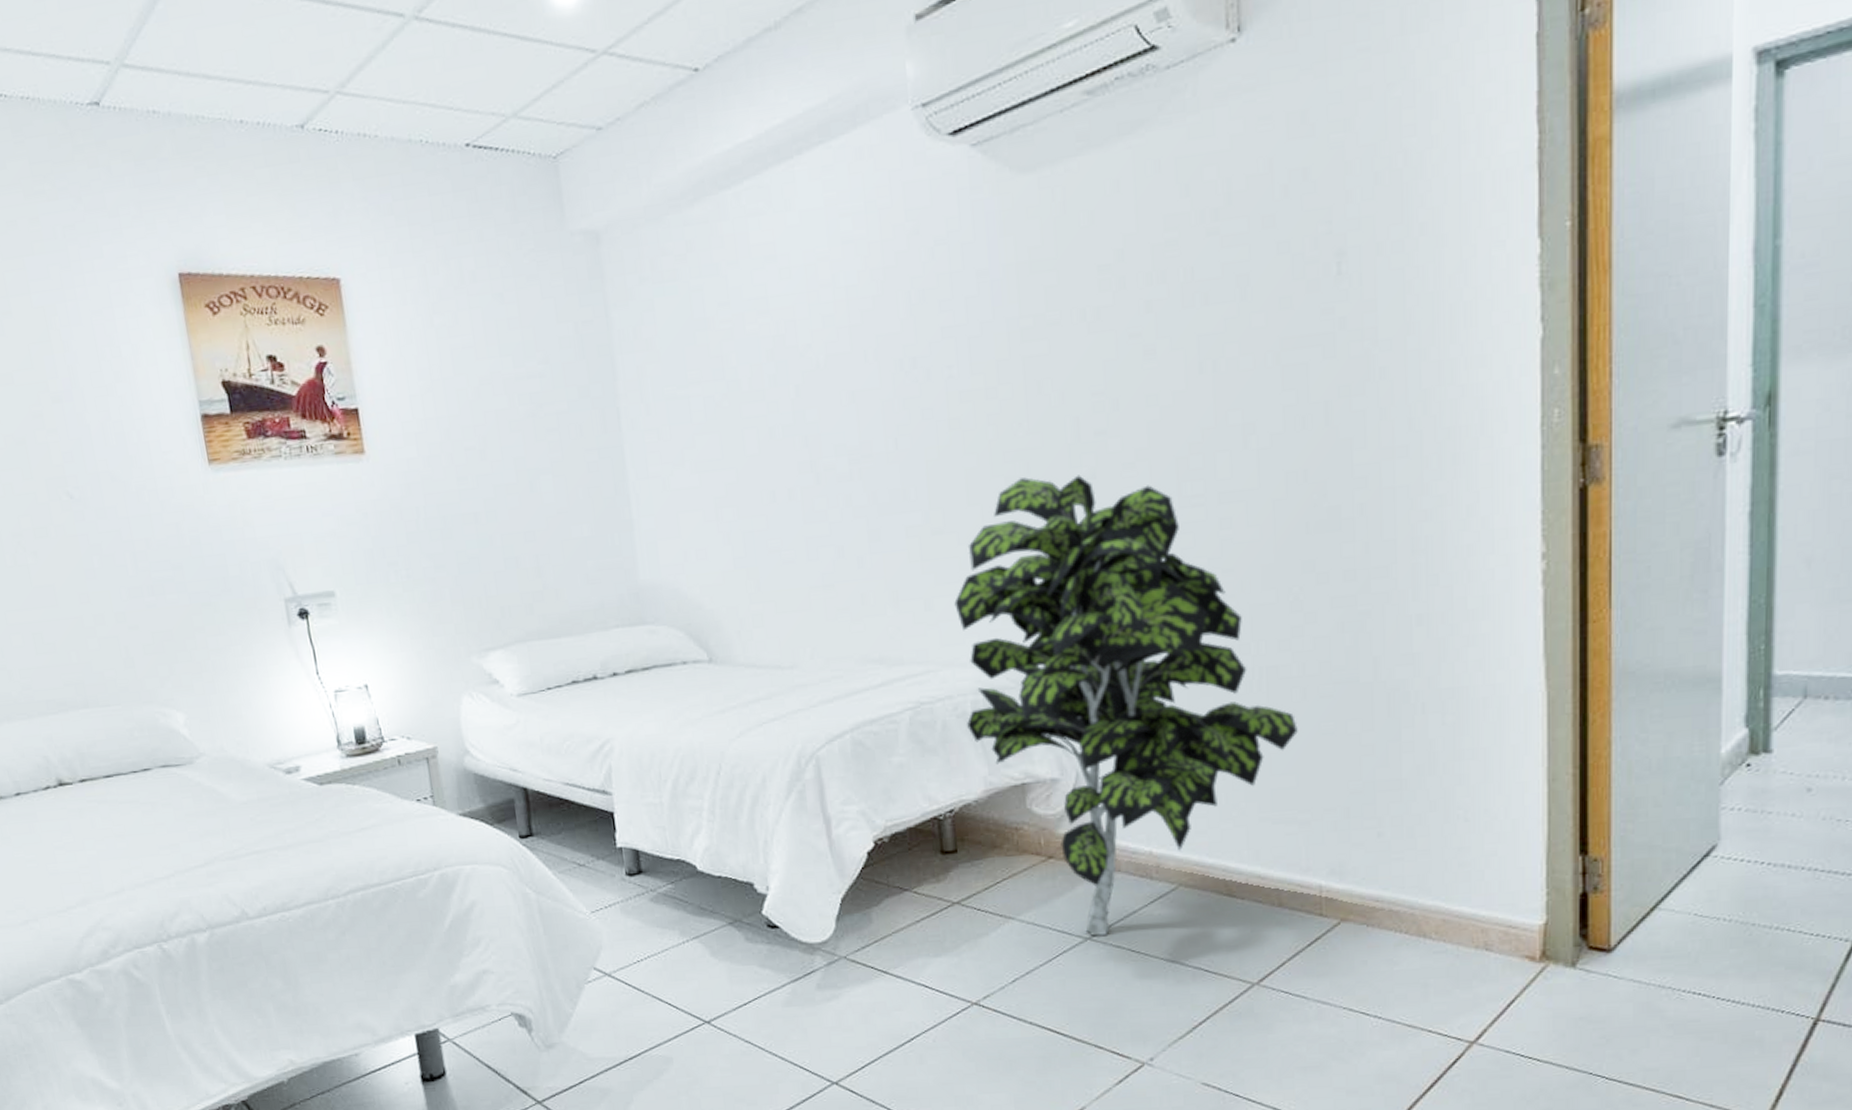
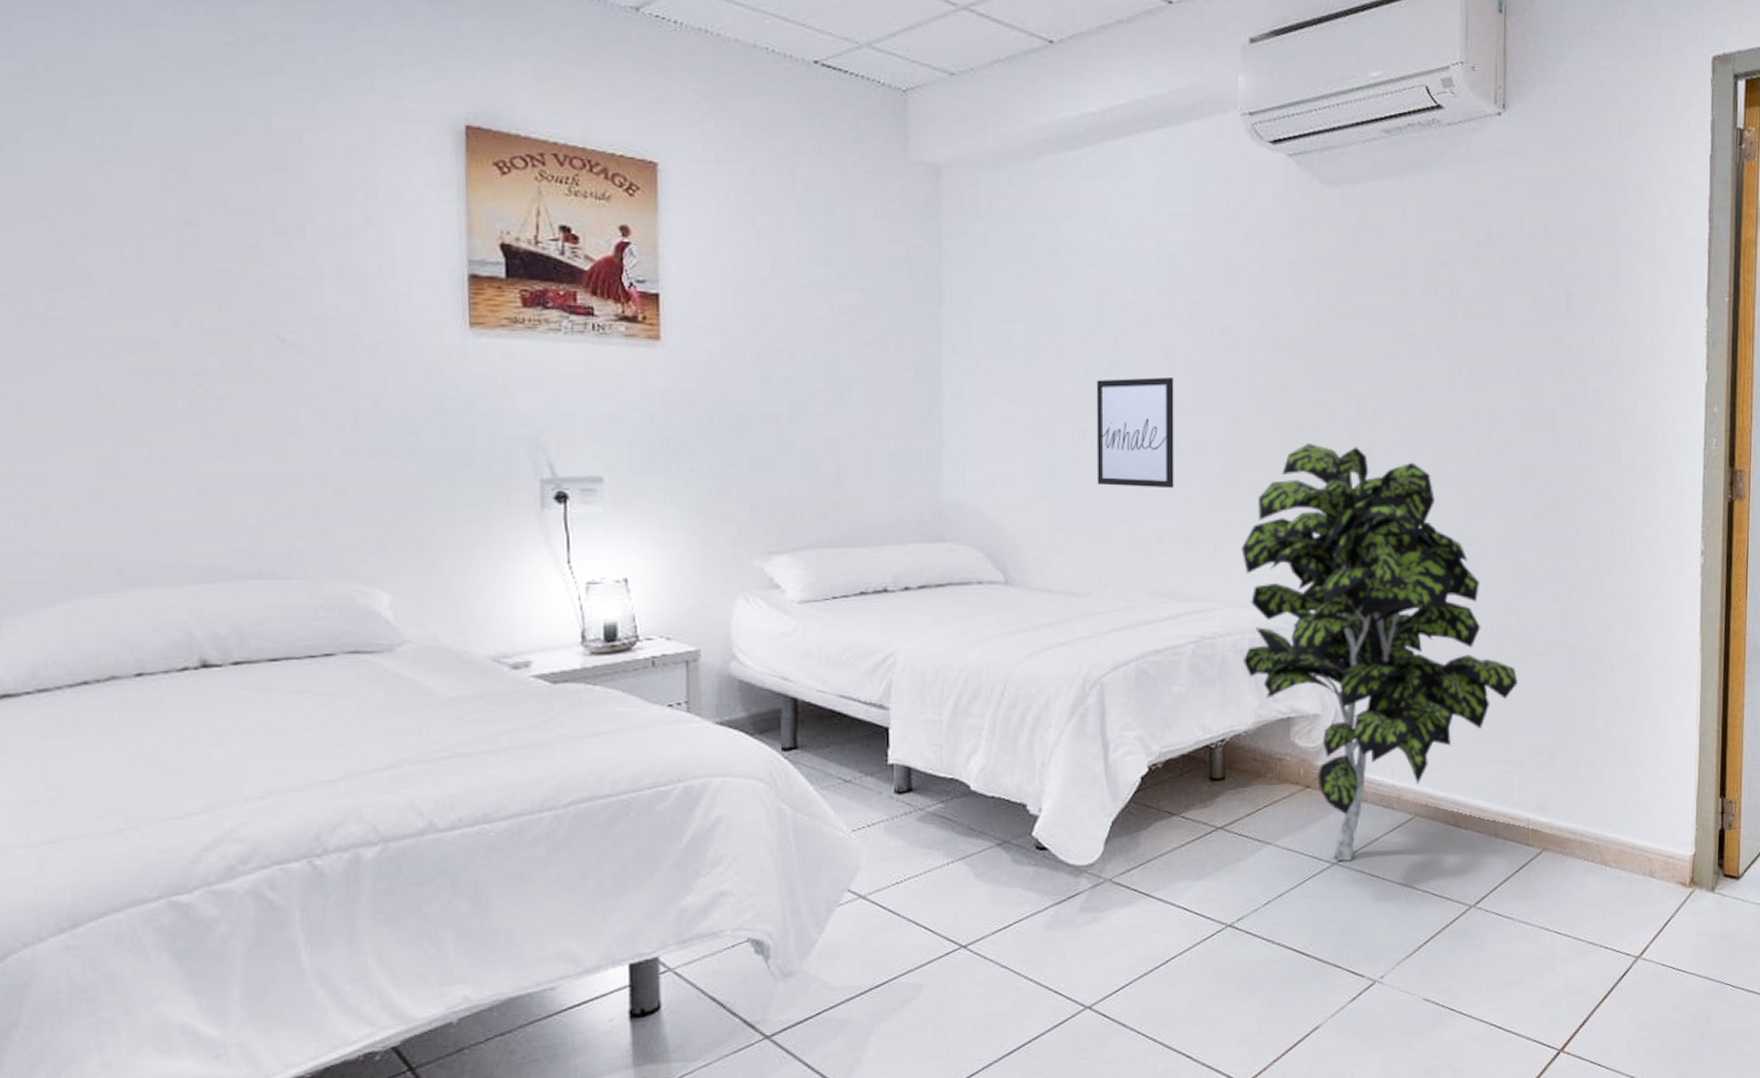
wall art: none [781,423,875,550] -> present [1096,377,1174,489]

